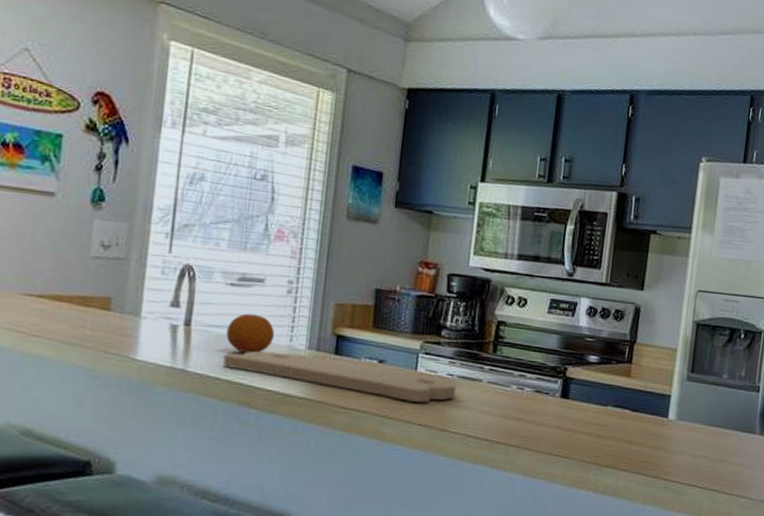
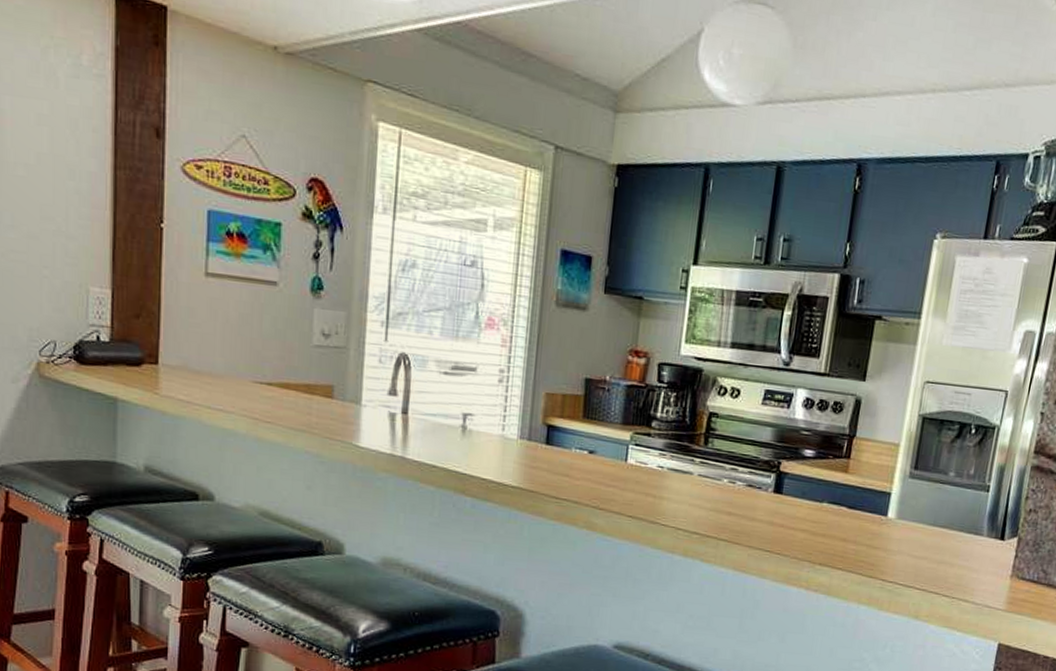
cutting board: present [222,351,456,403] -> none [438,440,667,494]
fruit: present [226,313,274,353] -> none [441,402,487,442]

